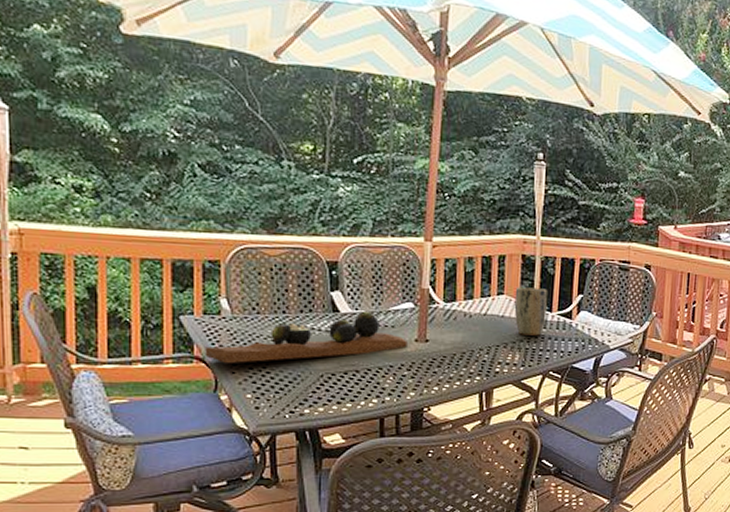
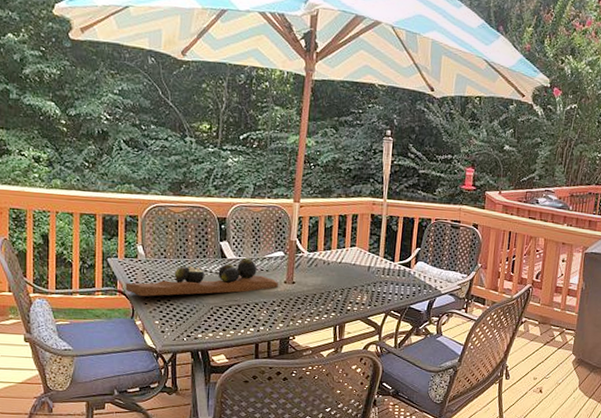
plant pot: present [514,287,547,336] -> none [364,240,391,281]

